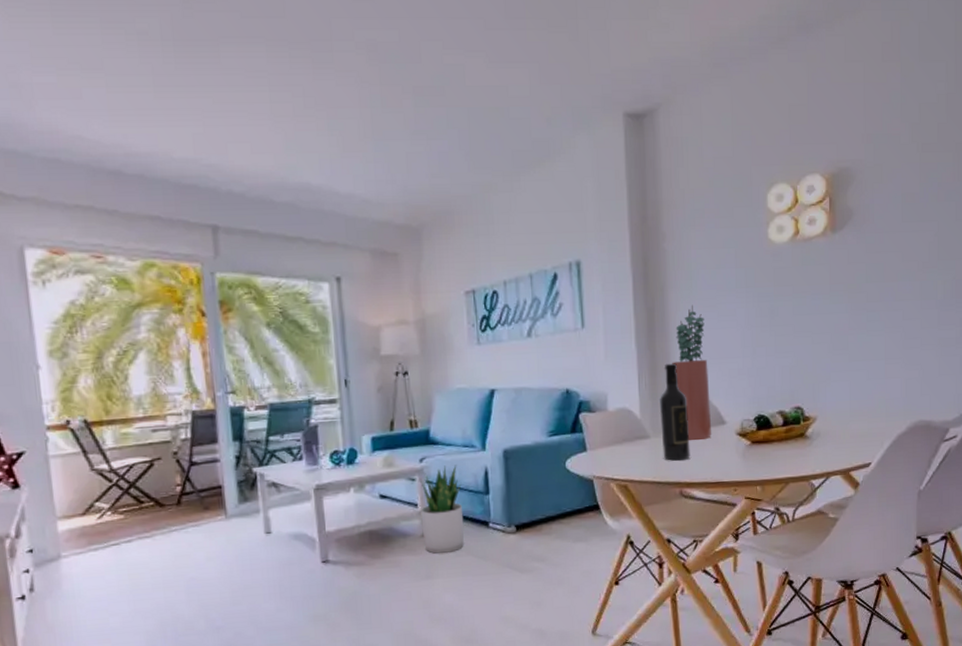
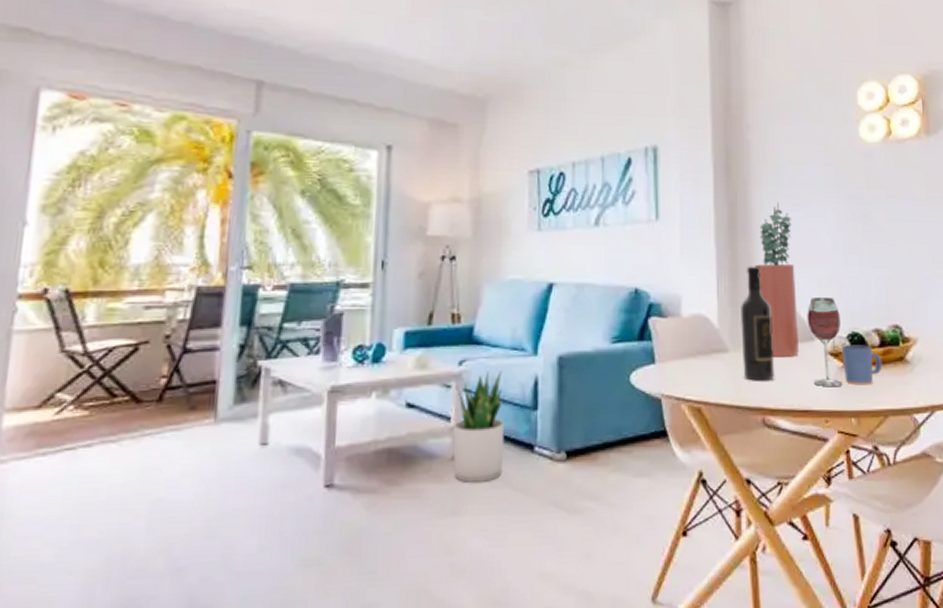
wineglass: none [718,386,749,462] -> present [807,298,843,386]
mug: none [749,425,785,459] -> present [841,345,883,385]

